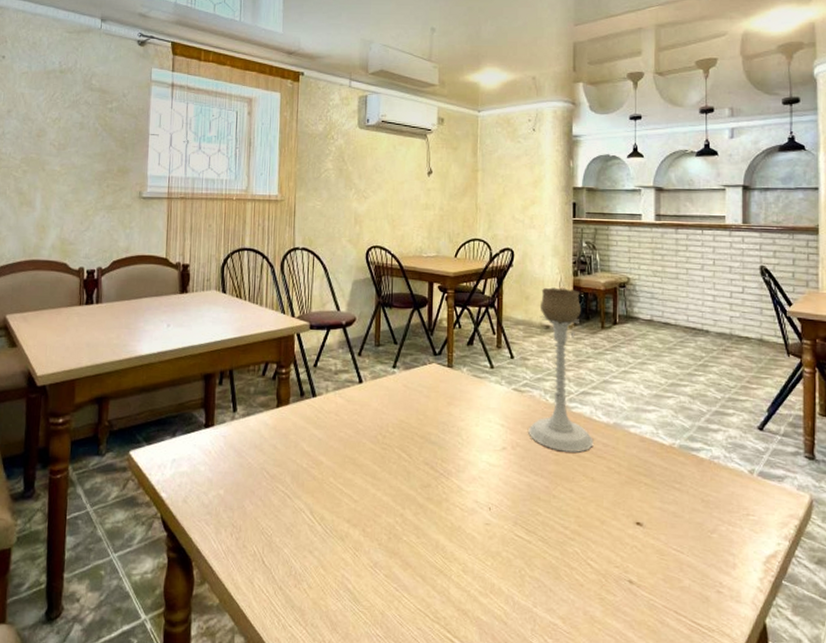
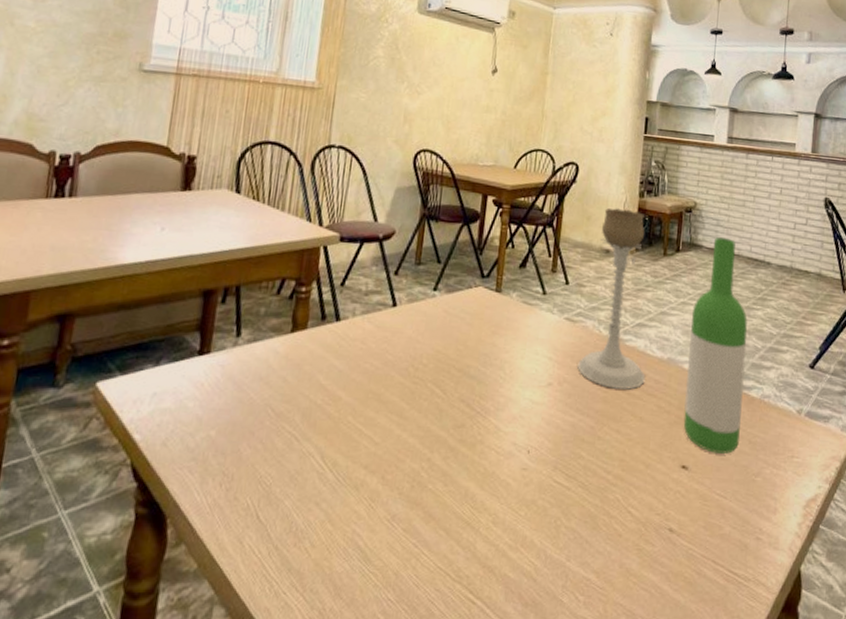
wine bottle: none [633,309,693,511] -> present [683,237,748,454]

